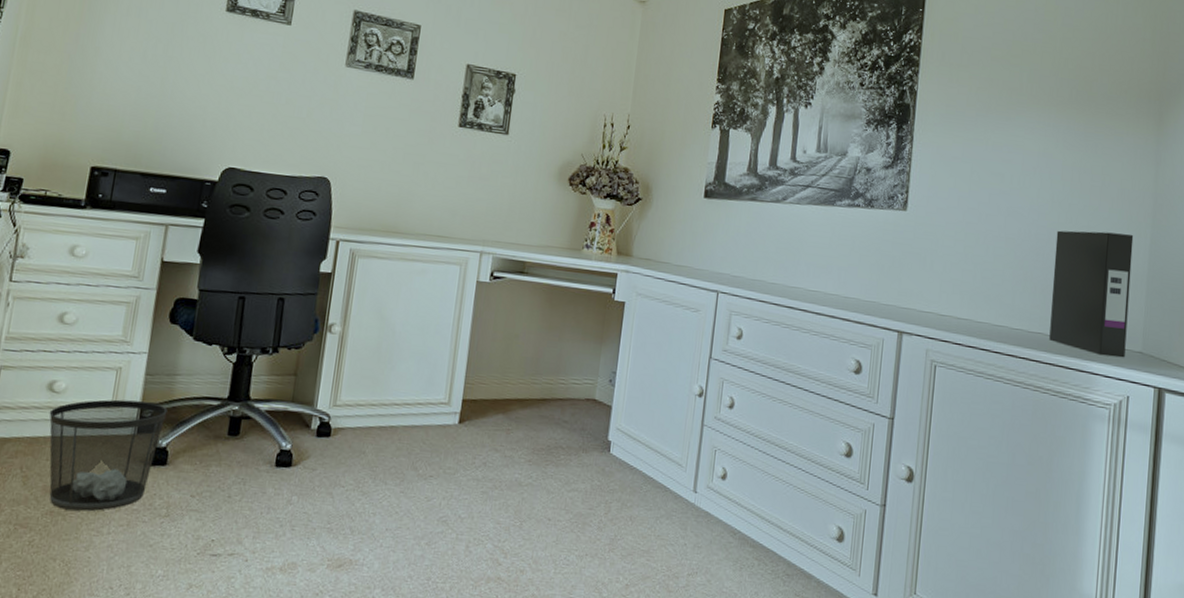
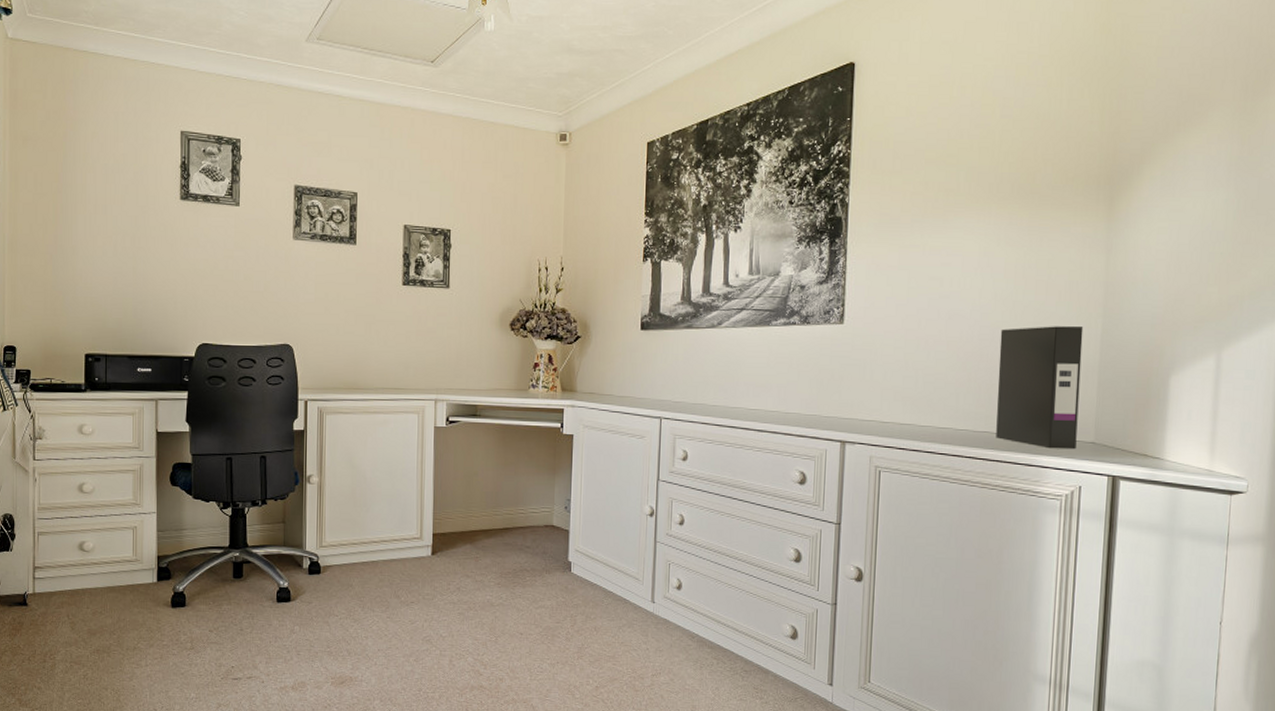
waste bin: present [49,399,168,512] -> none [83,554,180,648]

